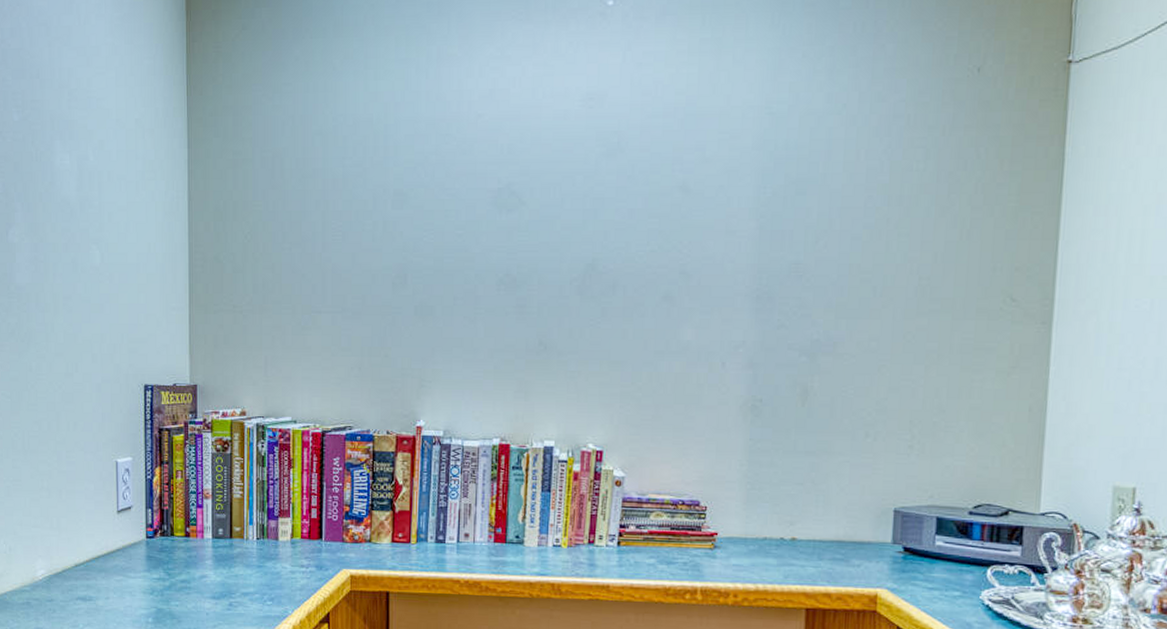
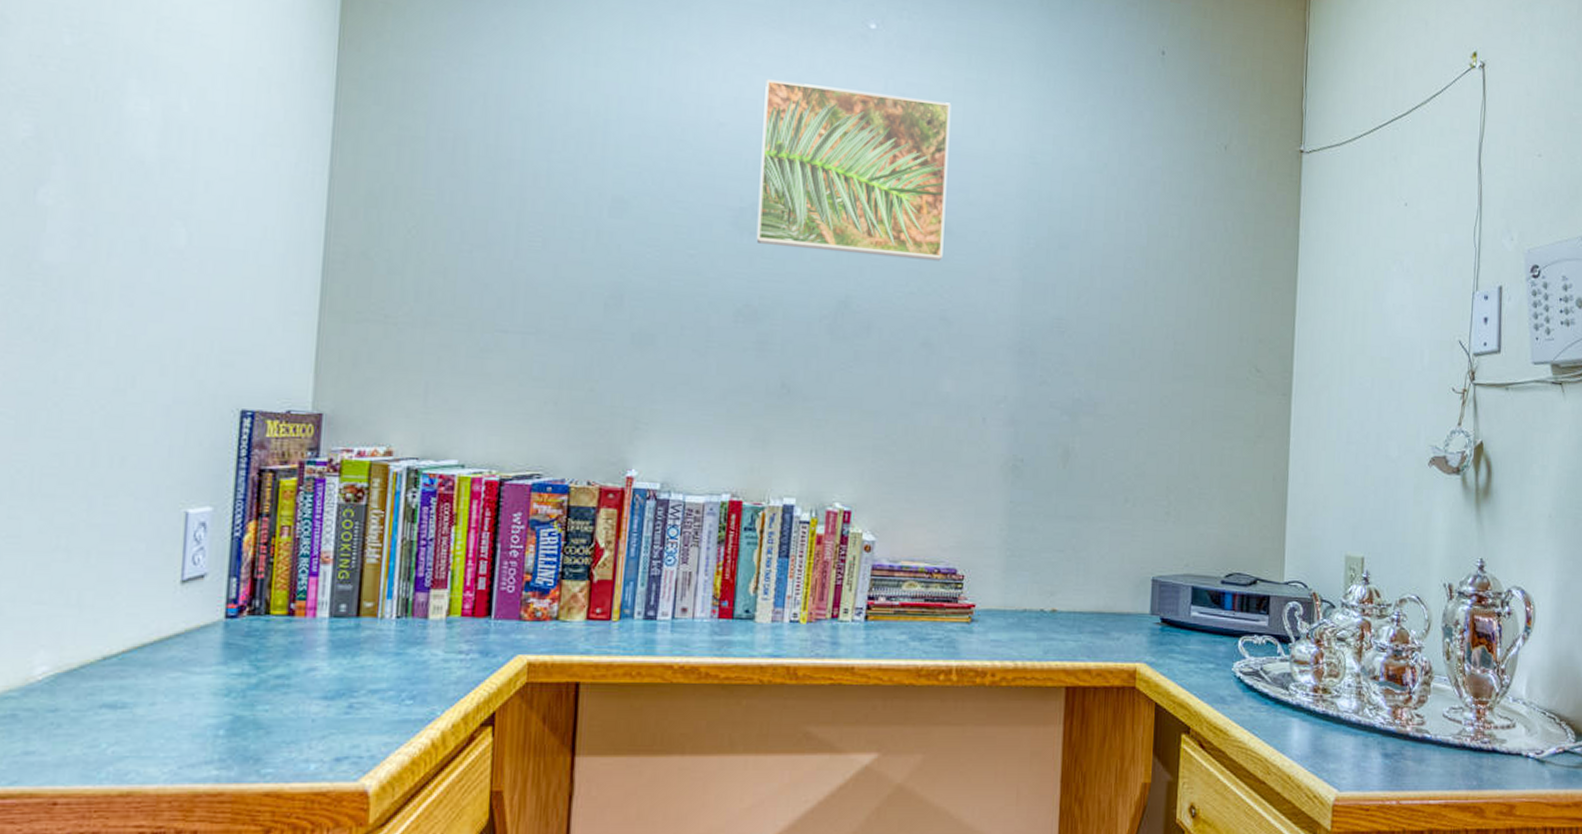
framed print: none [513,65,687,220] -> present [756,79,952,261]

